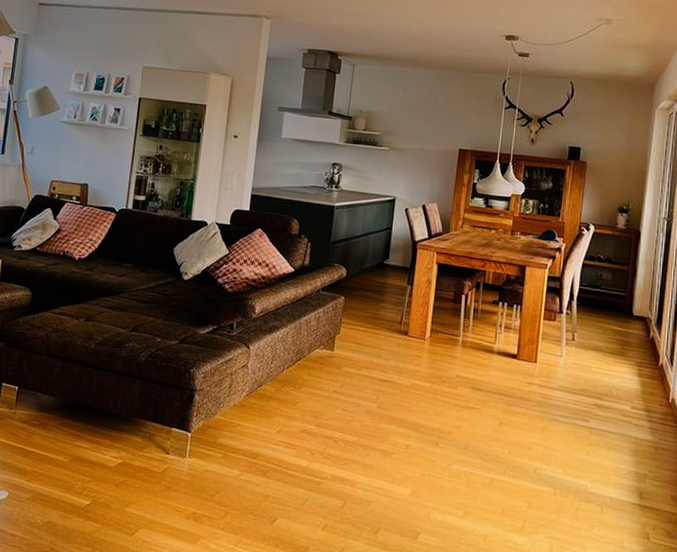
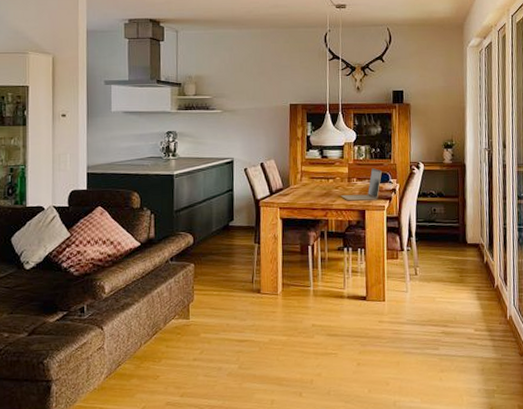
laptop: none [501,224,548,258] -> present [340,168,382,201]

